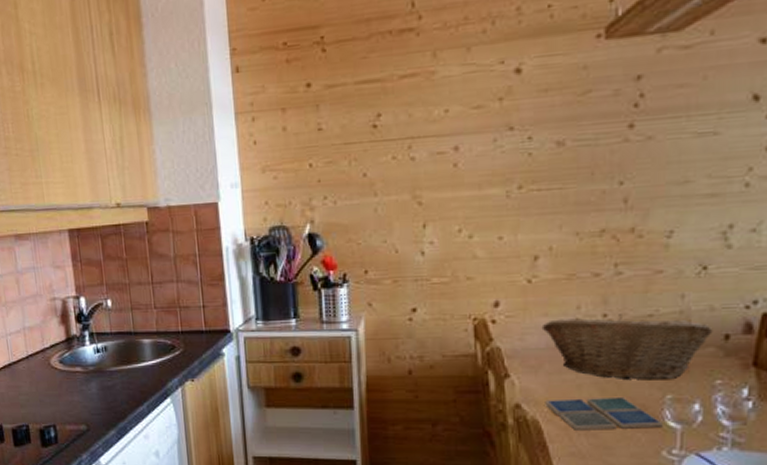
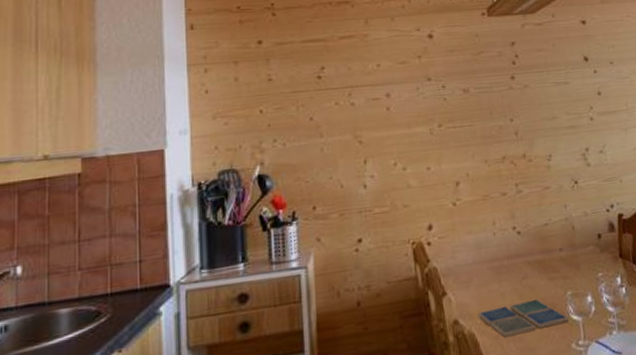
fruit basket: present [541,314,713,380] -> none [468,225,590,284]

